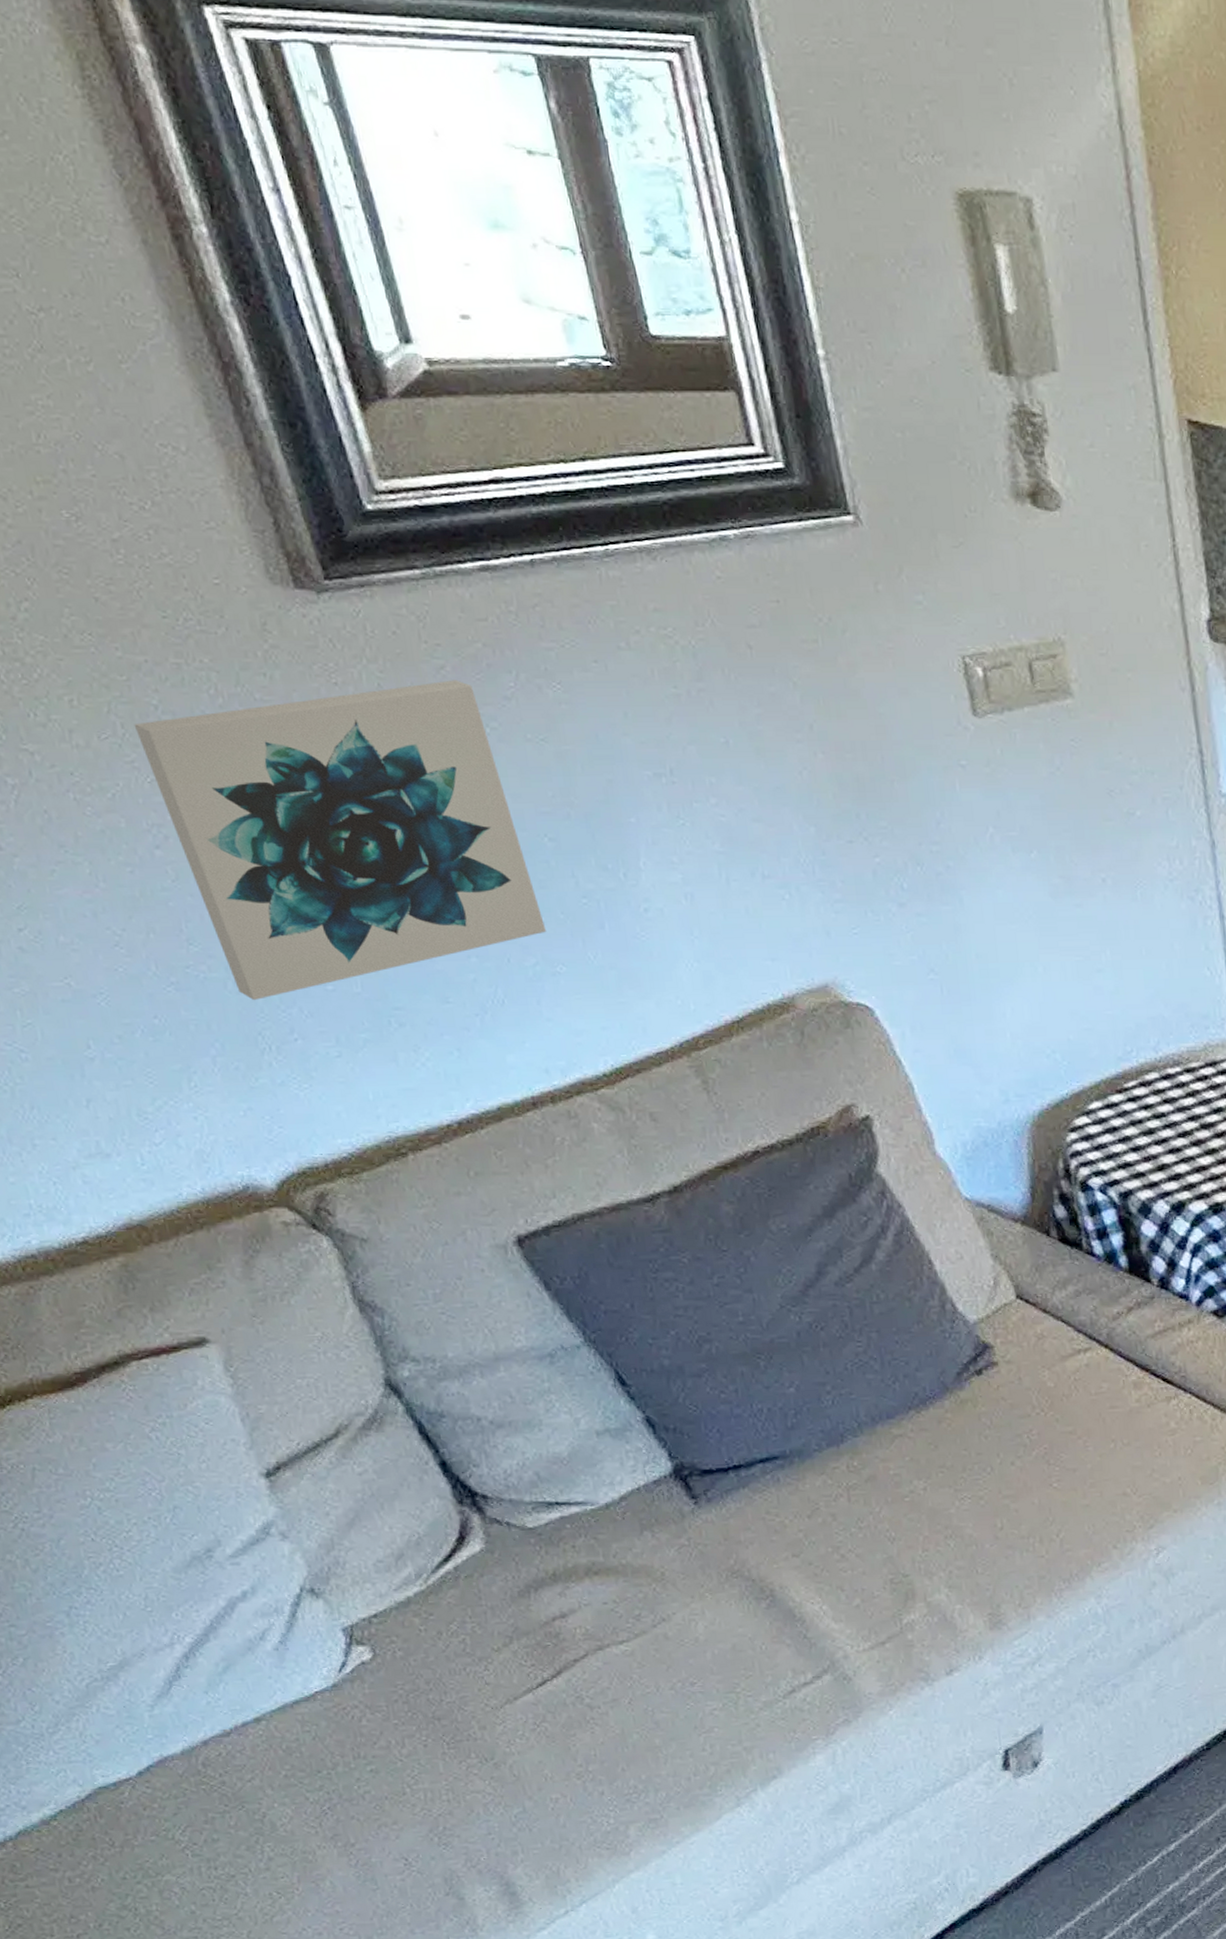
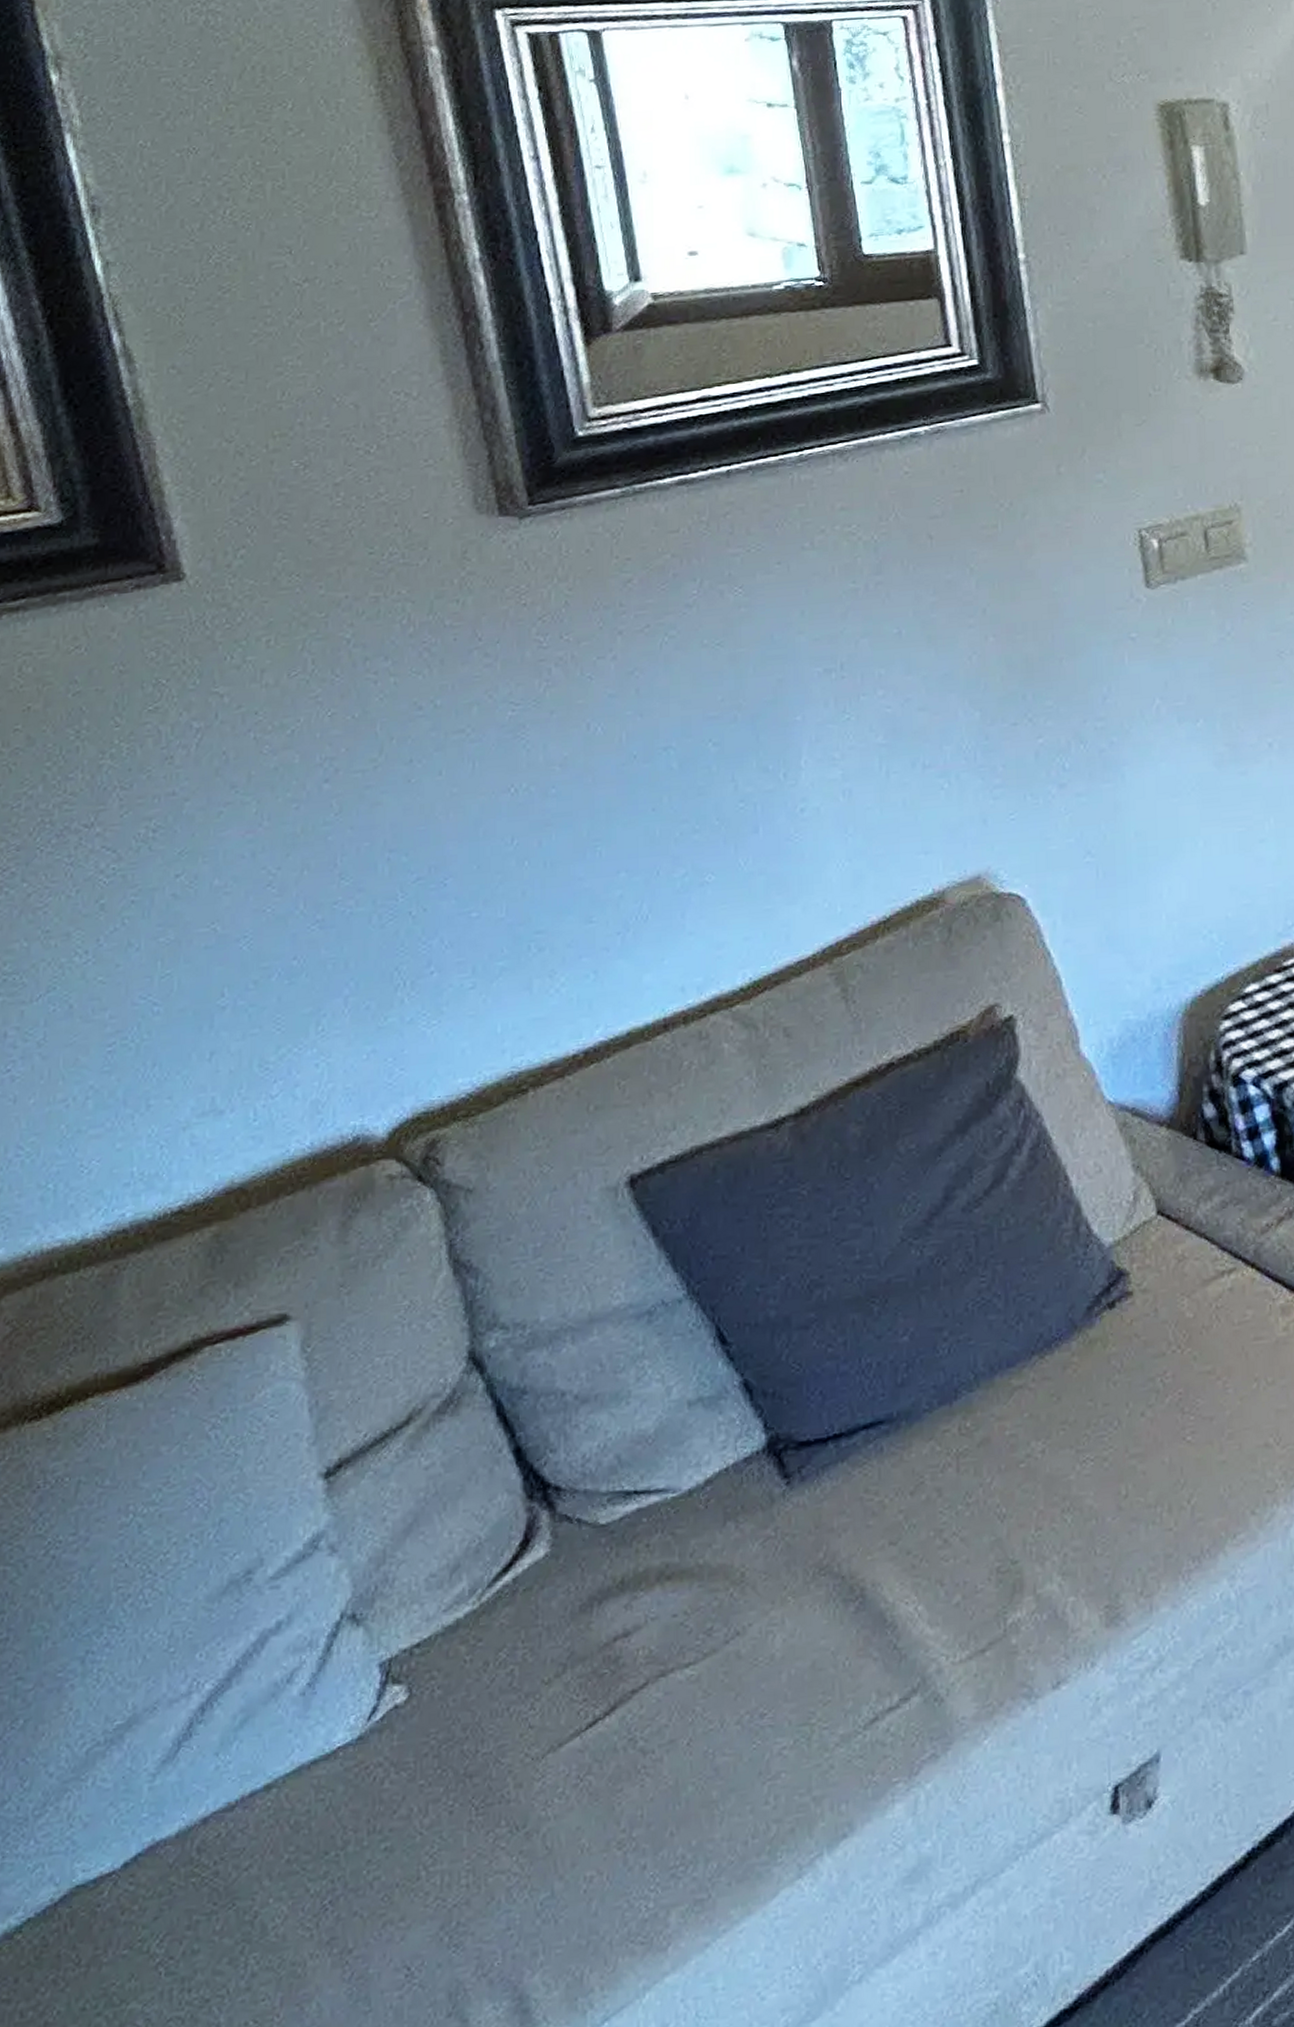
wall art: present [134,680,547,1000] -> none [324,591,700,933]

